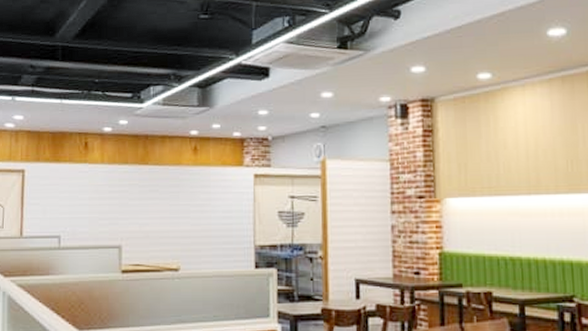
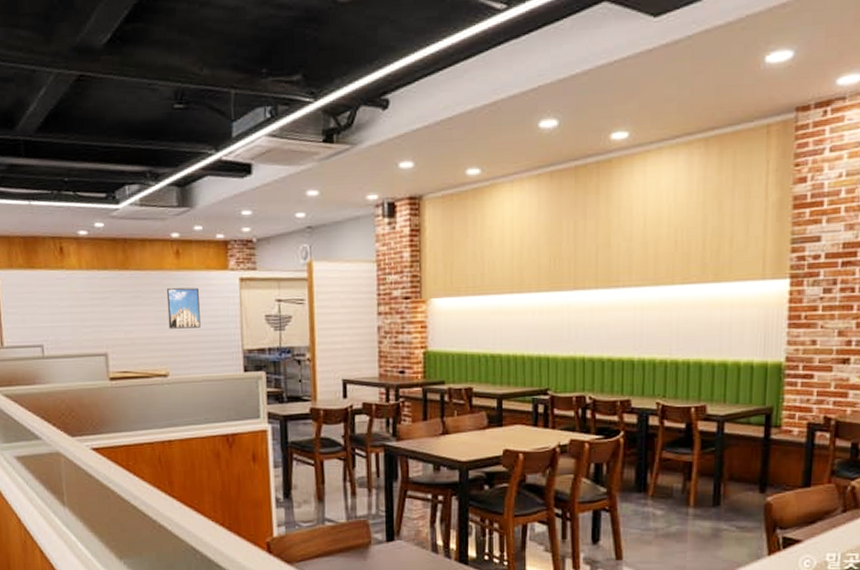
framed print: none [182,182,215,223] -> present [167,287,201,329]

